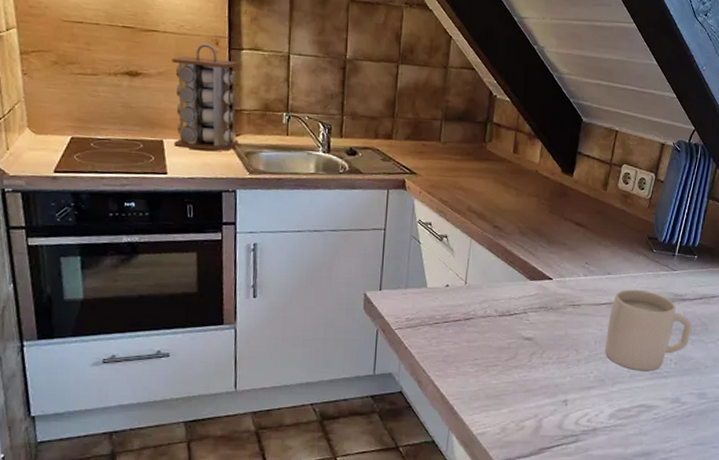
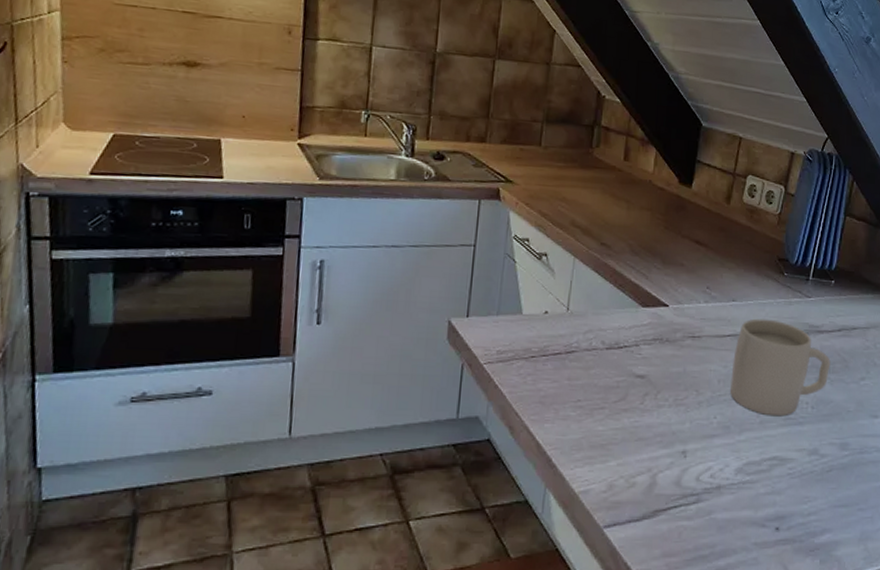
spice rack: present [172,44,239,152] -> none [233,33,313,154]

